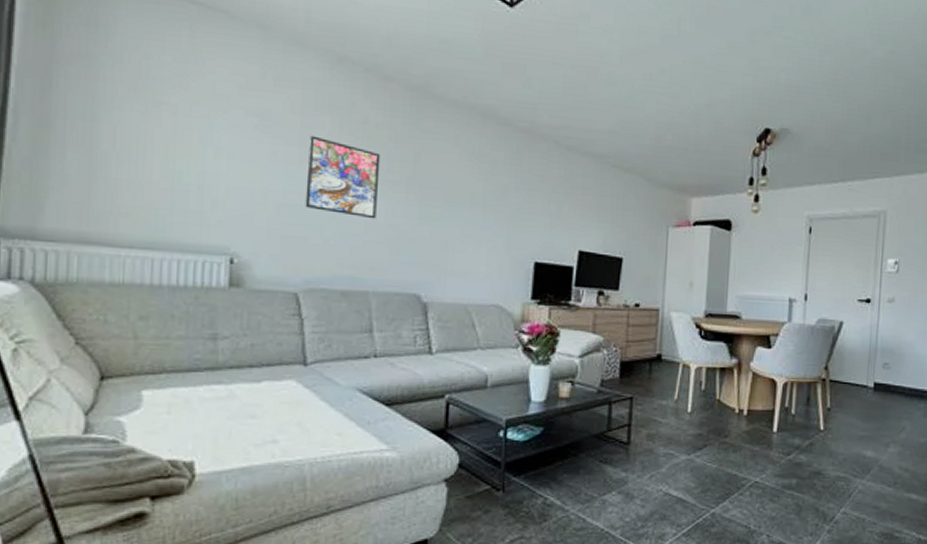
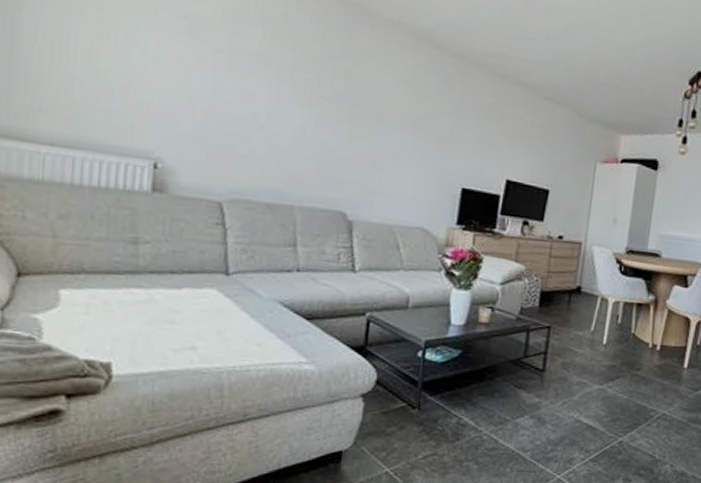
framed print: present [305,135,381,219] -> none [233,43,312,134]

